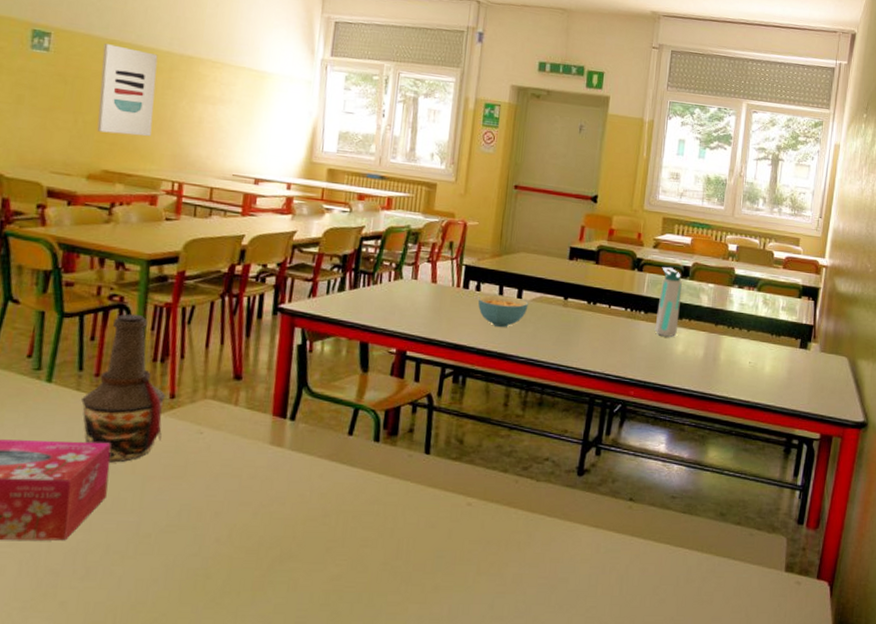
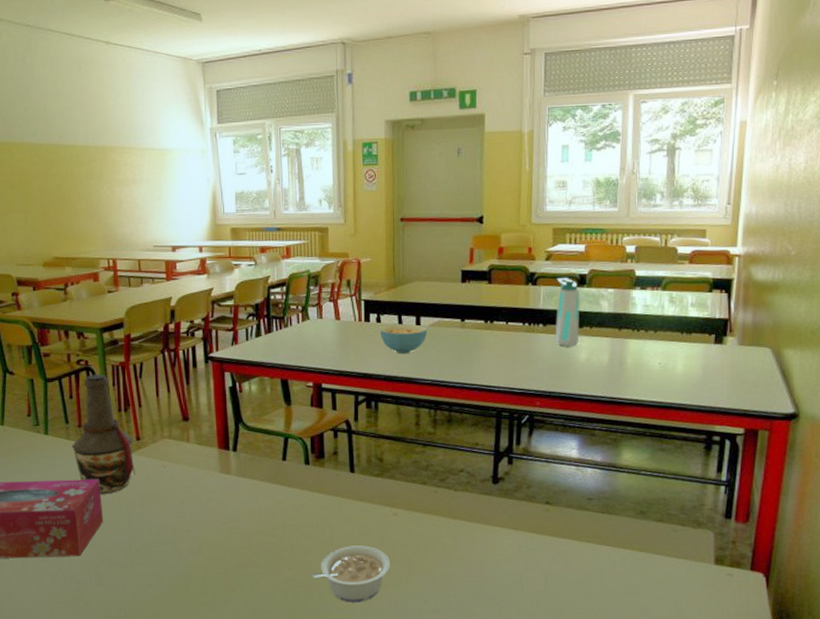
wall art: present [97,44,158,137] -> none [35,148,84,225]
legume: none [361,539,457,607] -> present [310,545,391,603]

